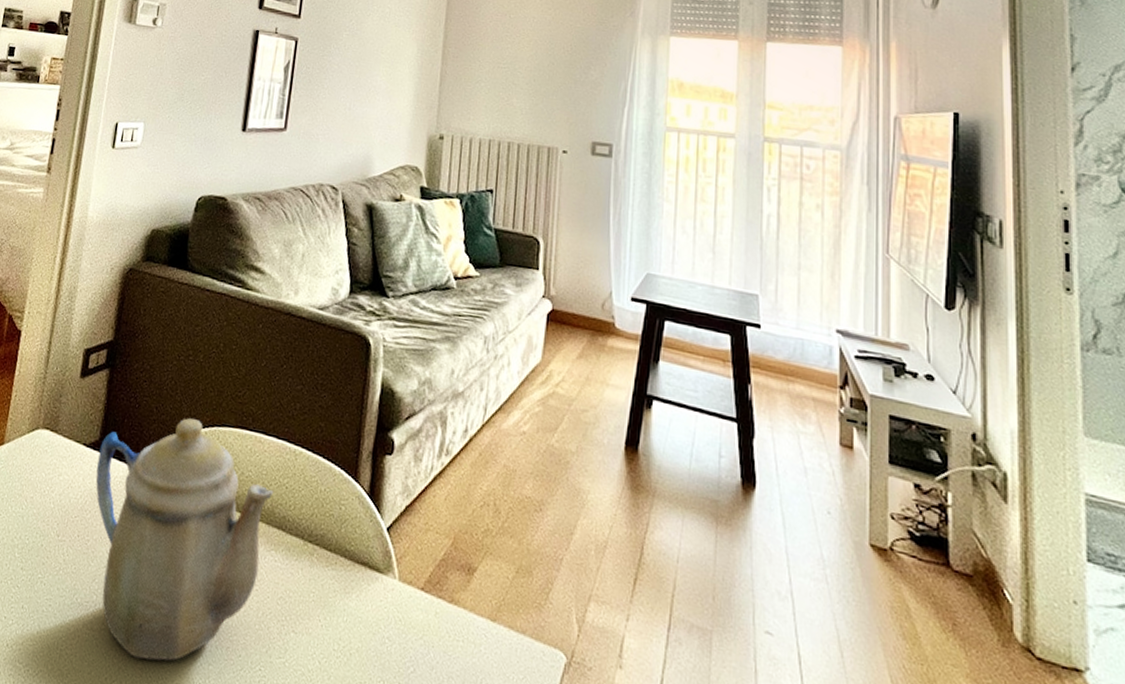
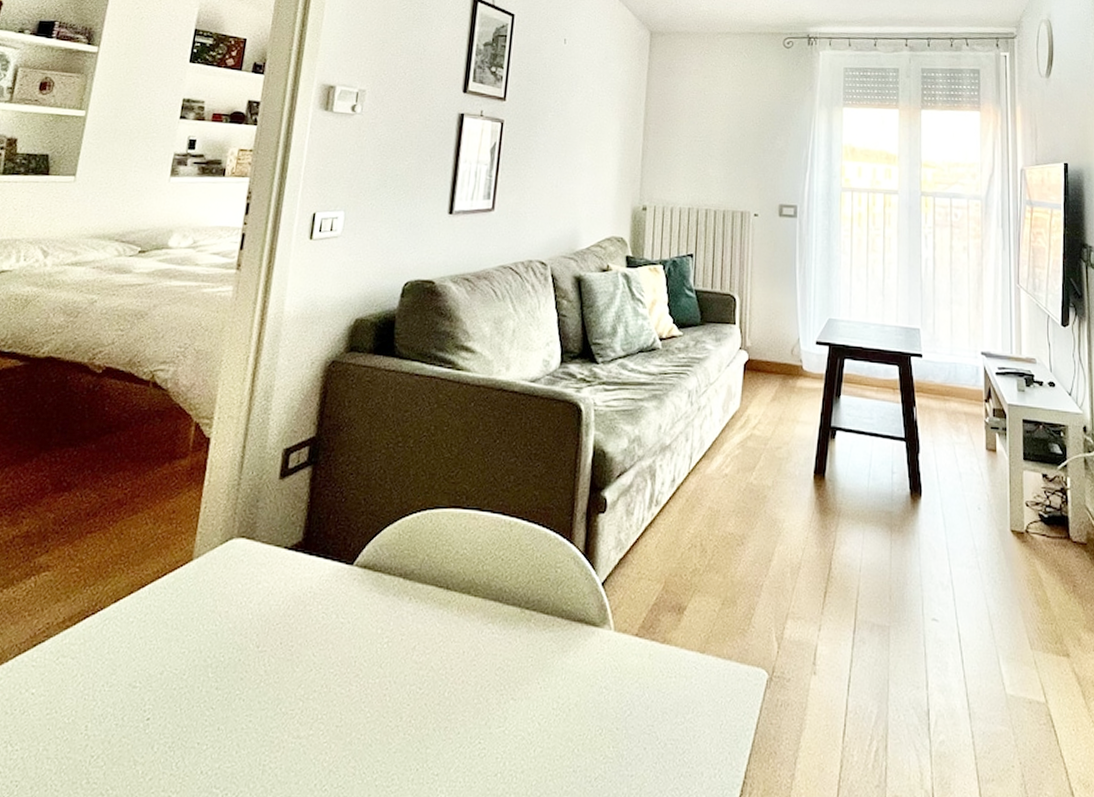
teapot: present [95,418,274,661] -> none [299,505,490,757]

